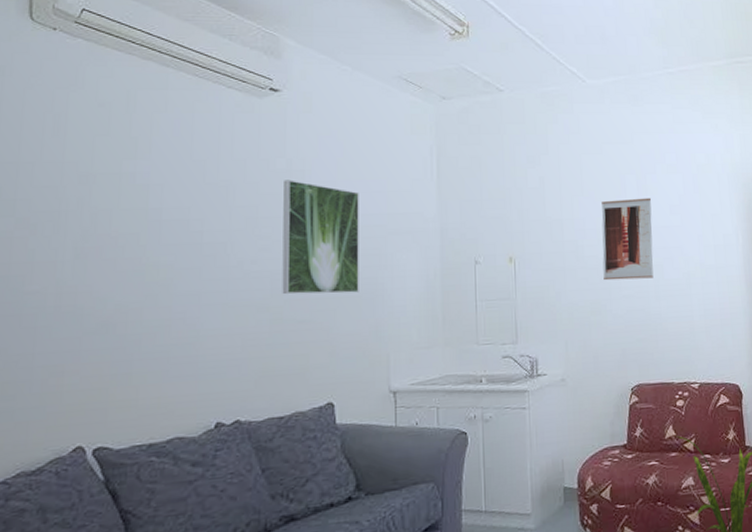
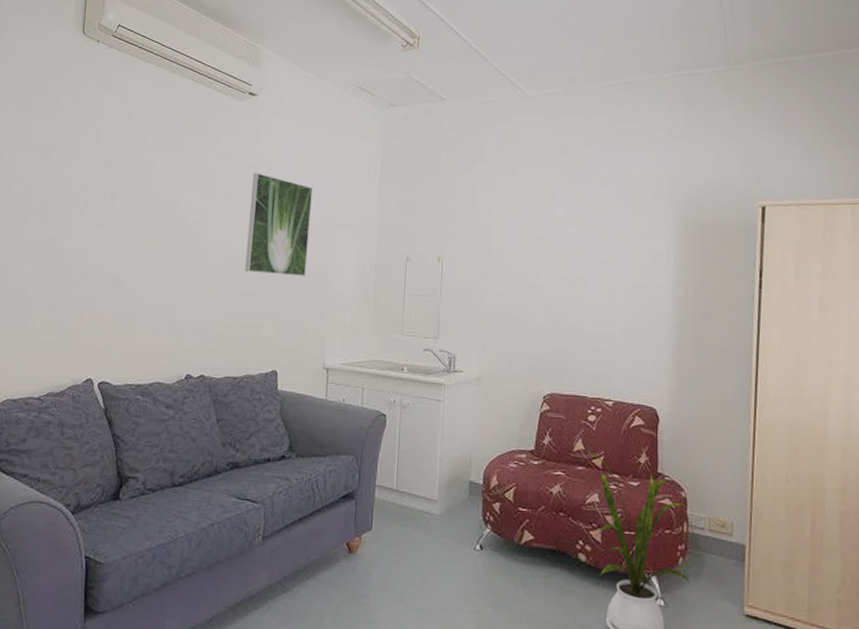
wall art: present [601,198,654,281] -> none [525,209,580,290]

